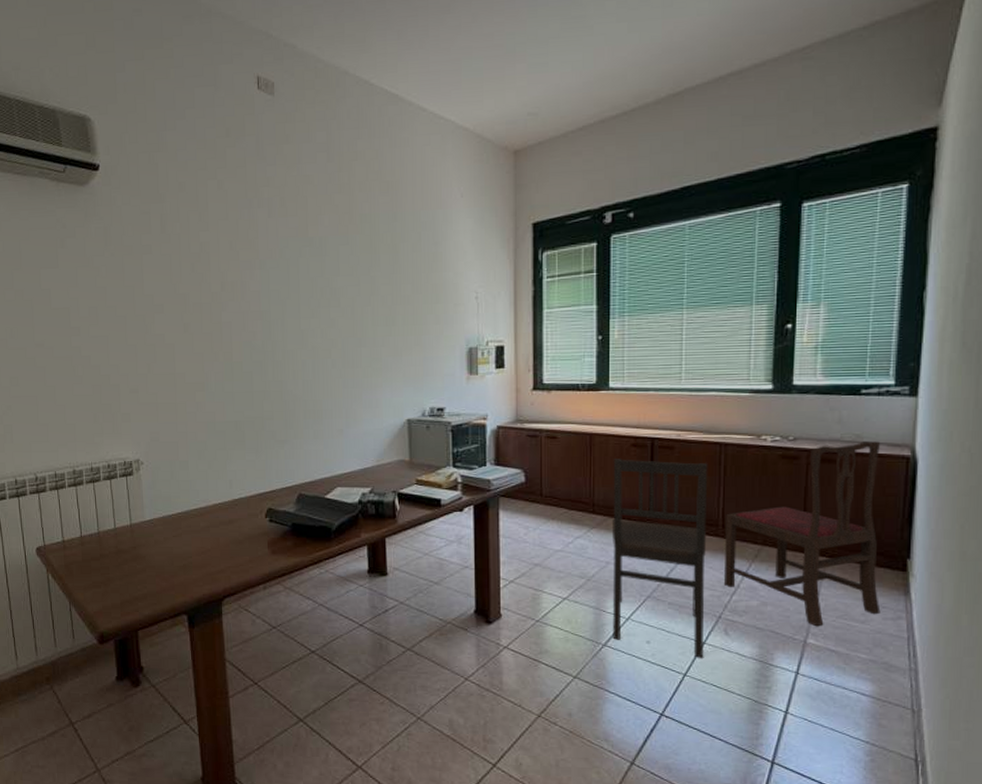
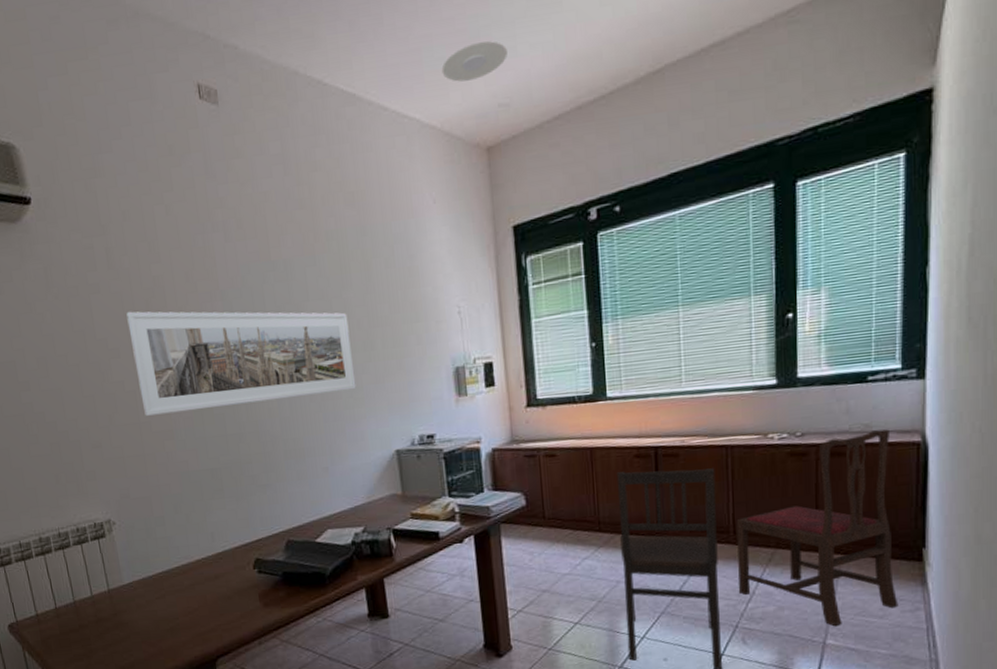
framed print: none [173,272,376,368] -> present [126,311,356,416]
plate: none [478,56,539,91] -> present [441,41,507,82]

